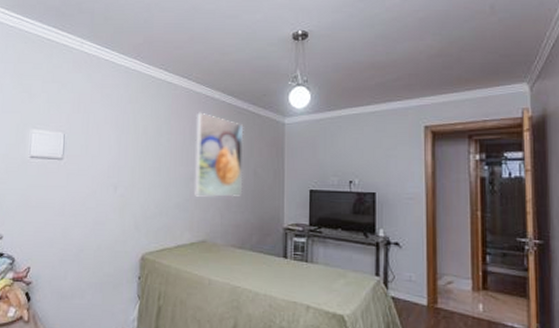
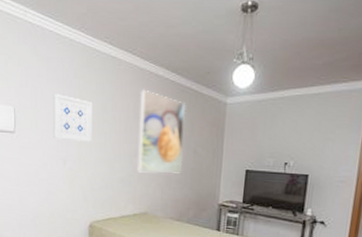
wall art: none [104,119,147,166] -> present [53,94,93,142]

